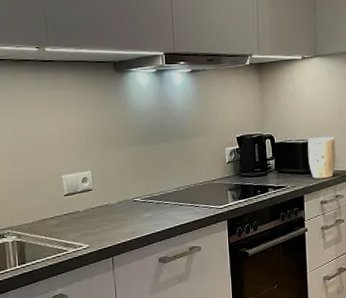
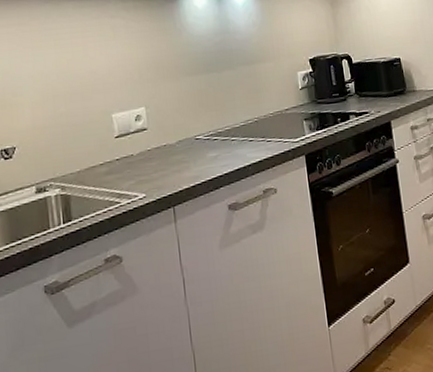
plant pot: present [307,137,336,179] -> none [389,53,424,101]

